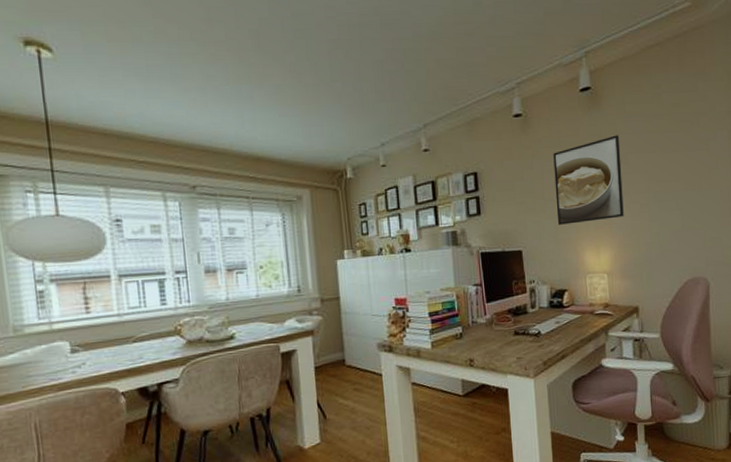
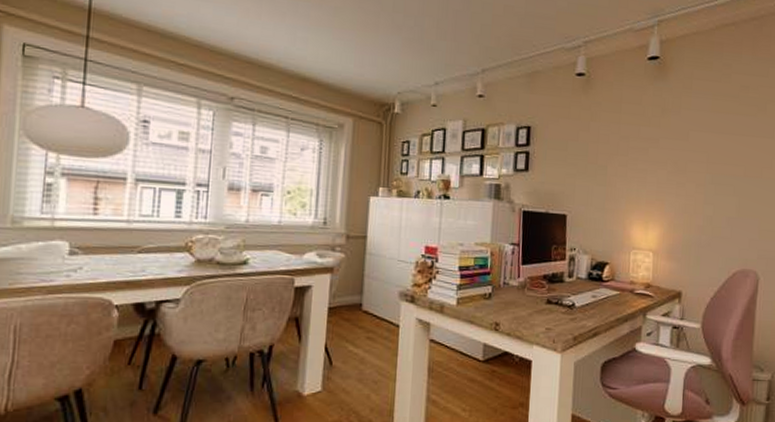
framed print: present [553,135,624,225] -> none [607,109,683,195]

